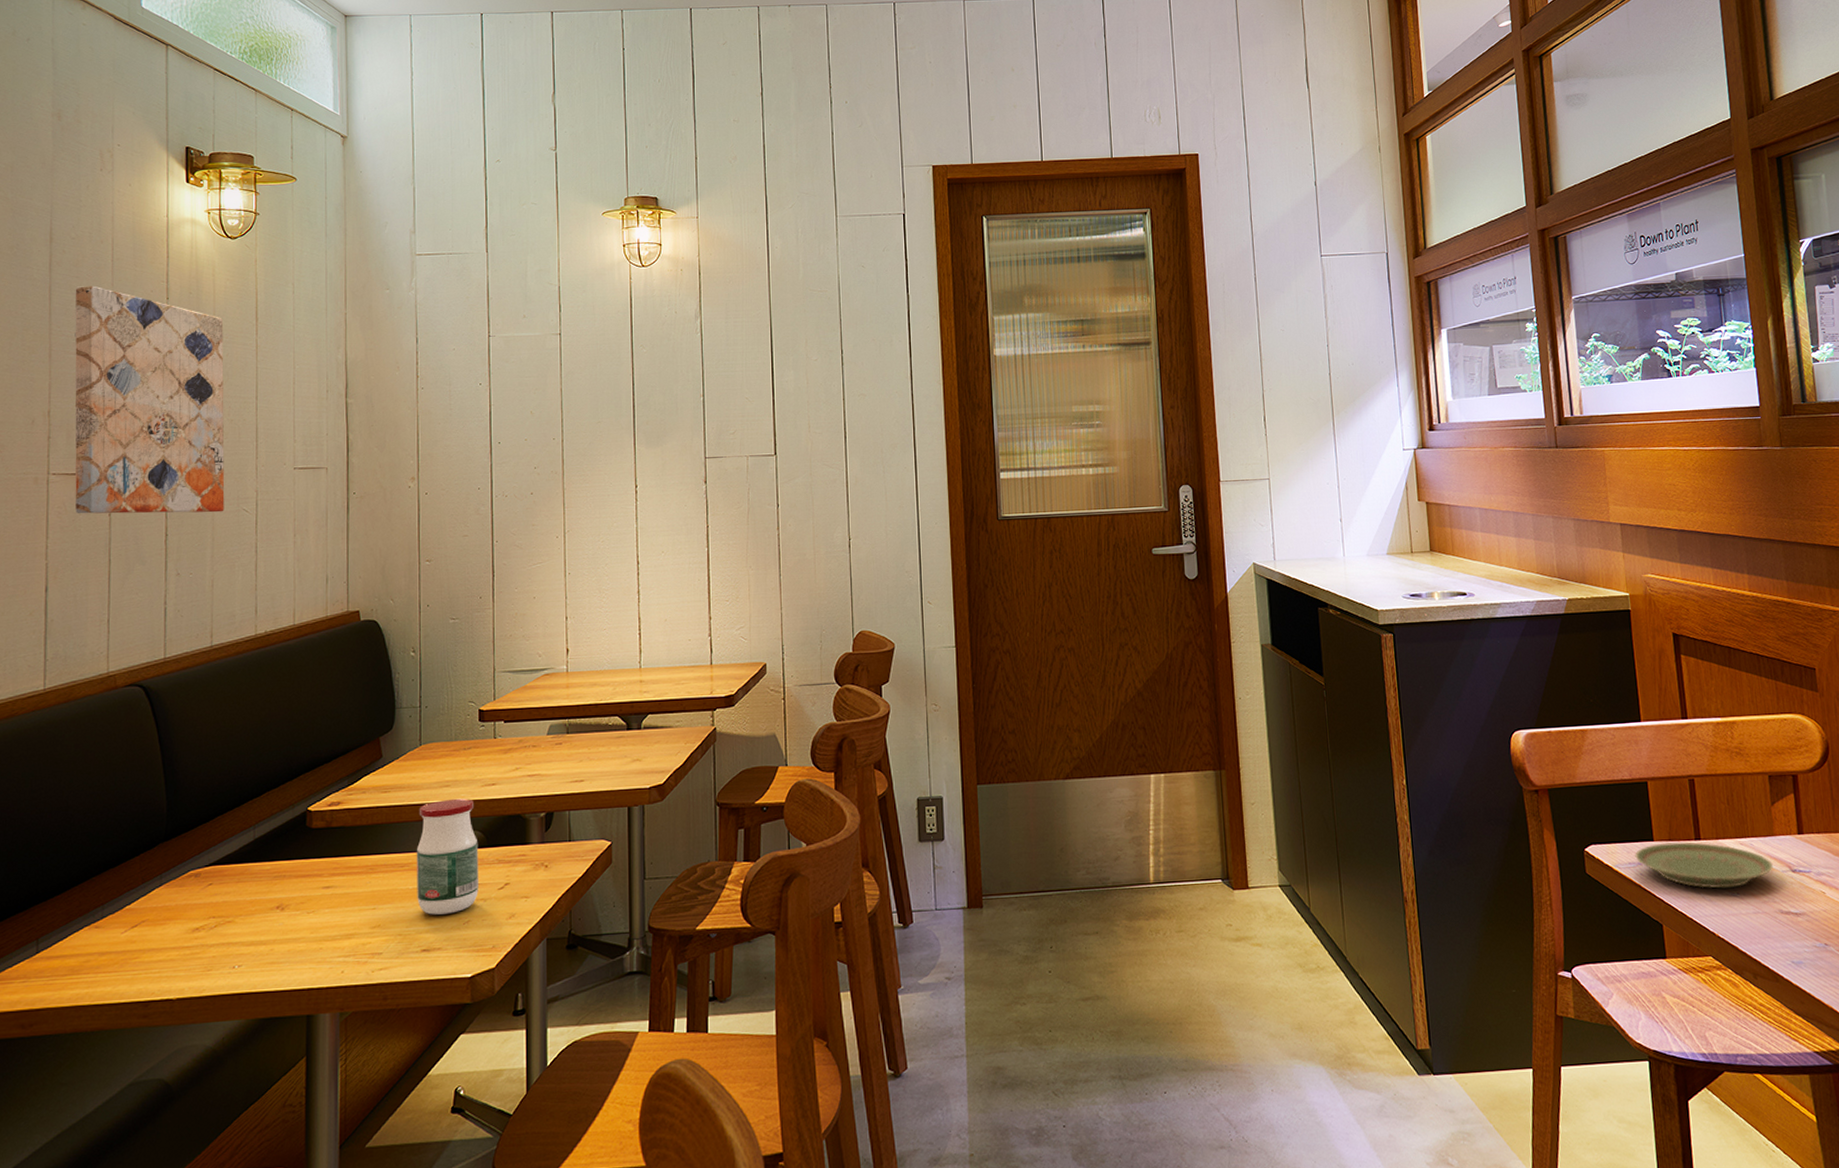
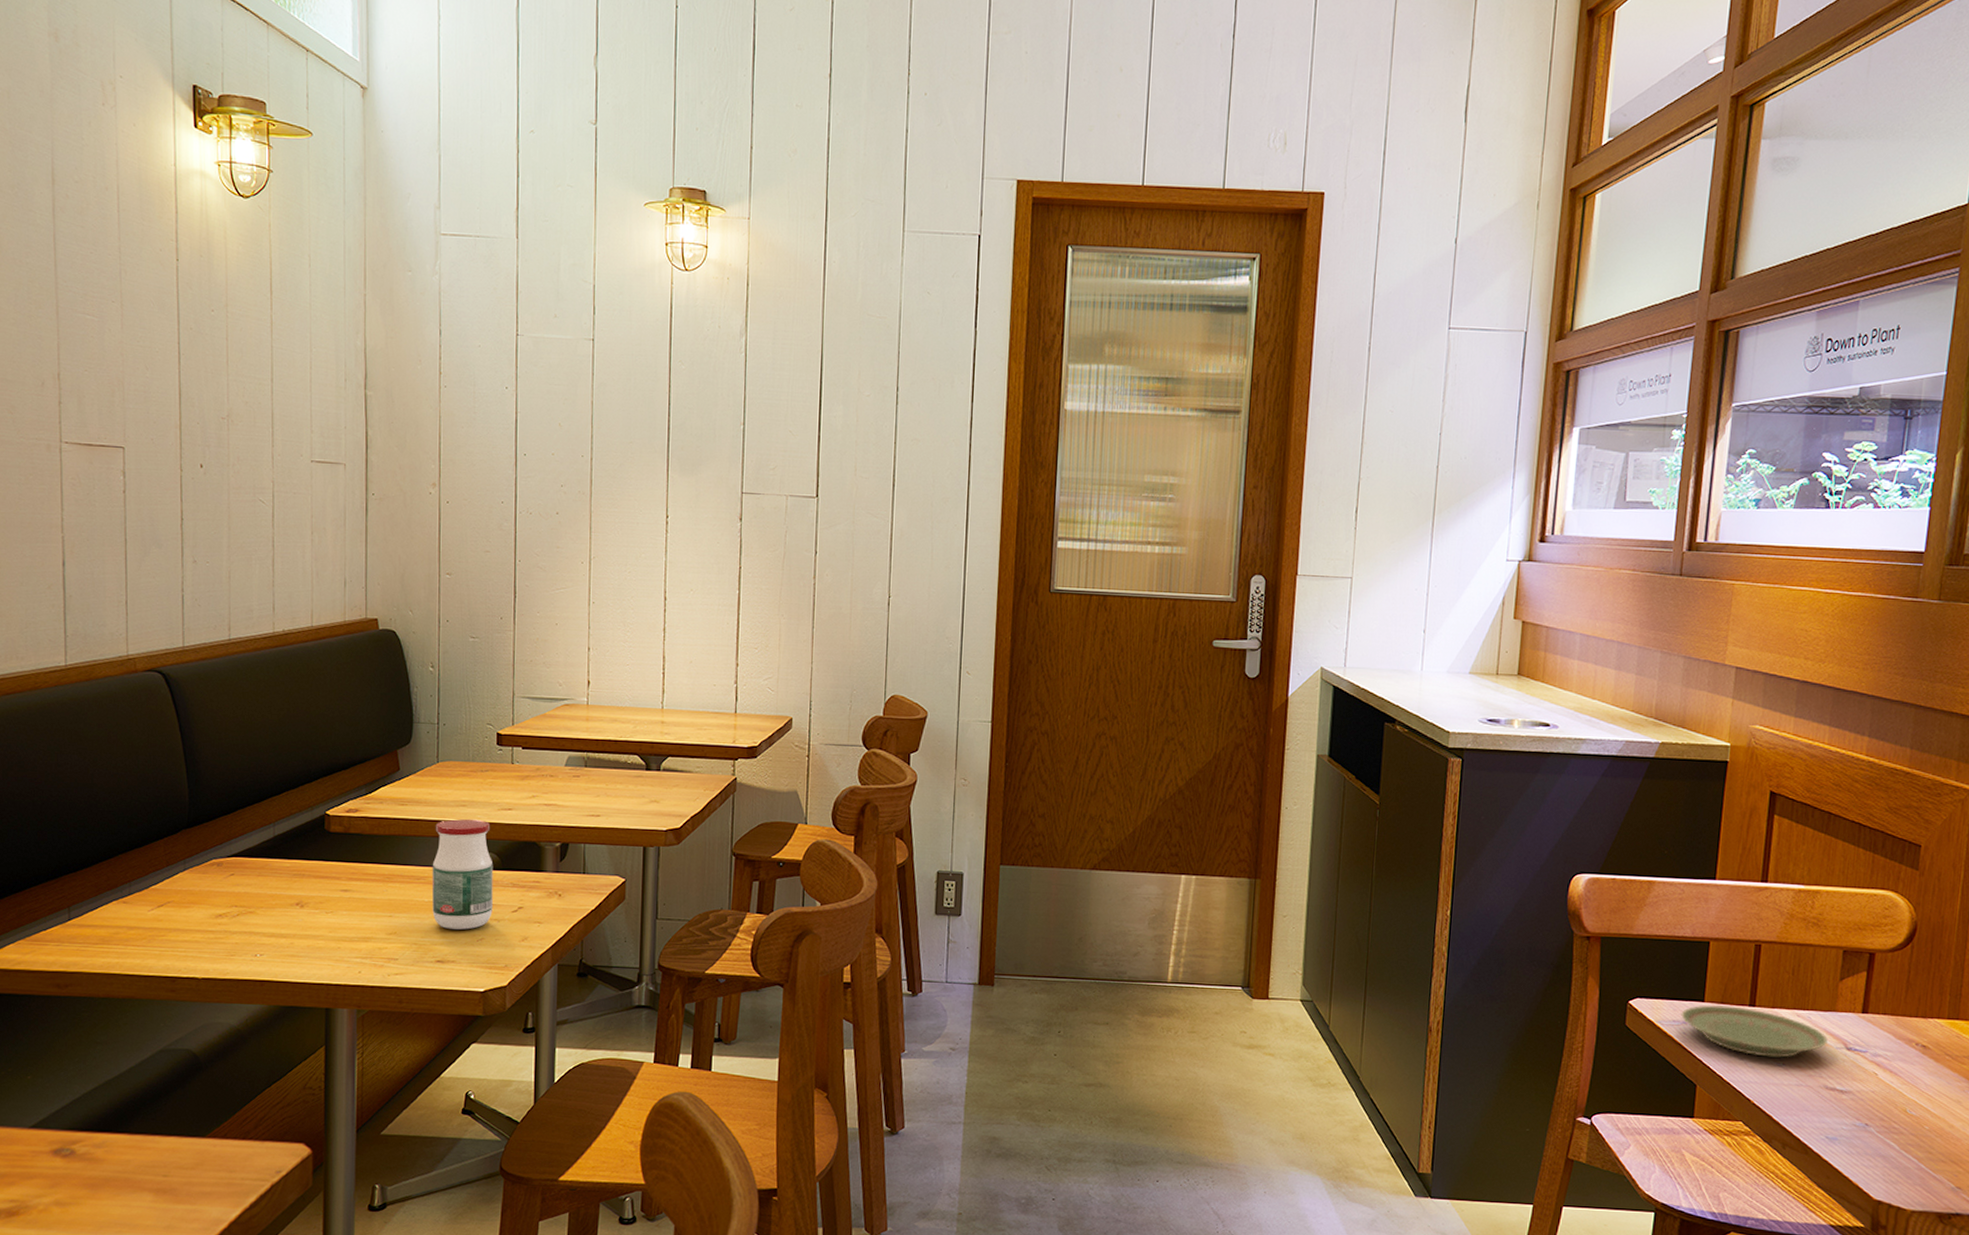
wall art: present [74,285,225,514] -> none [80,237,240,501]

